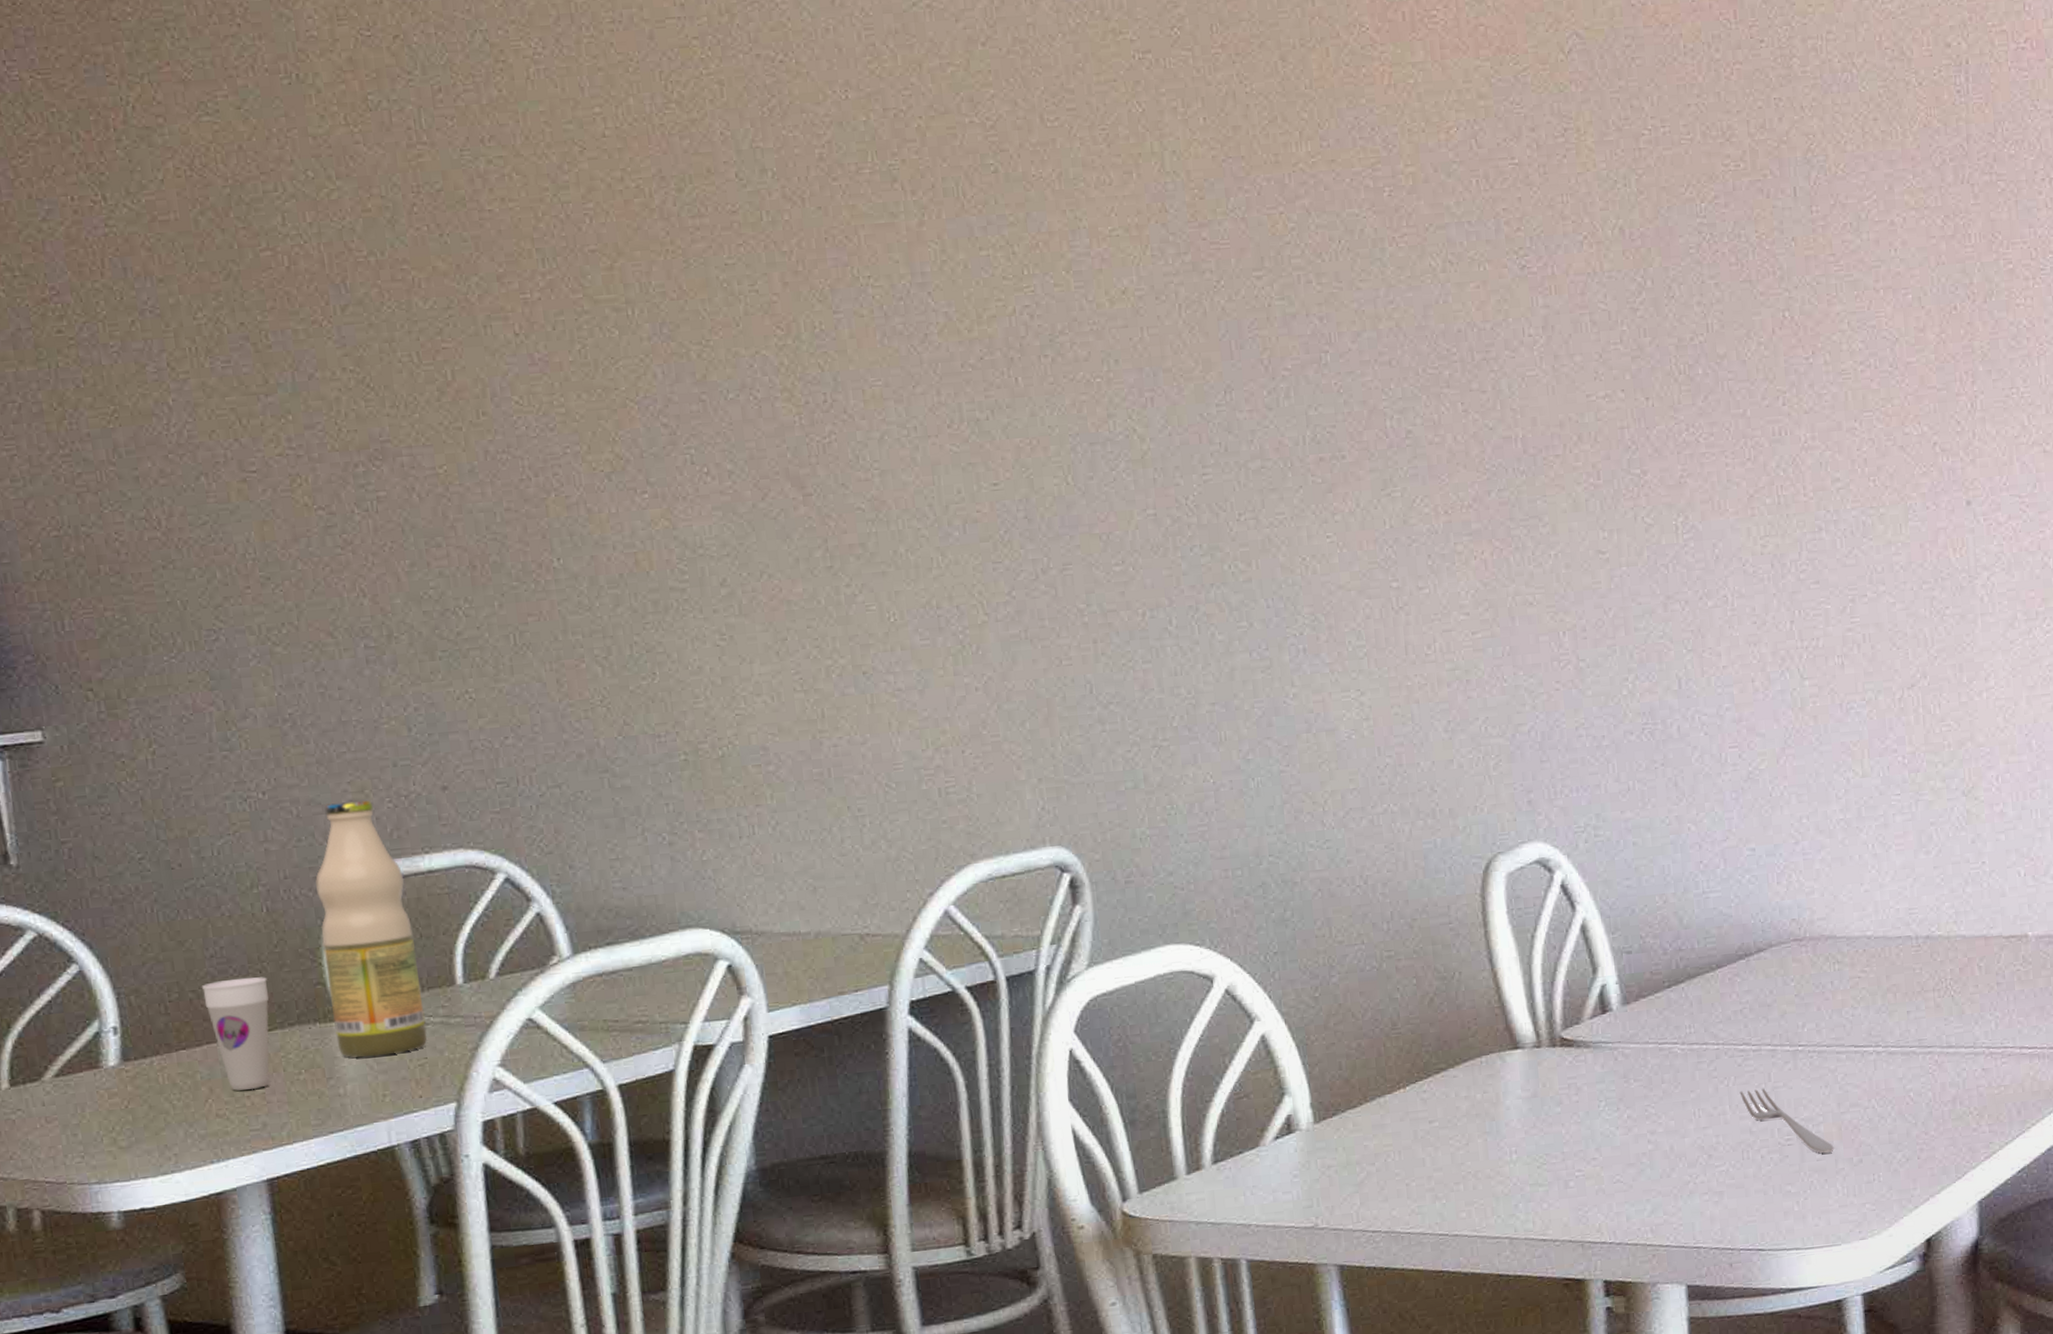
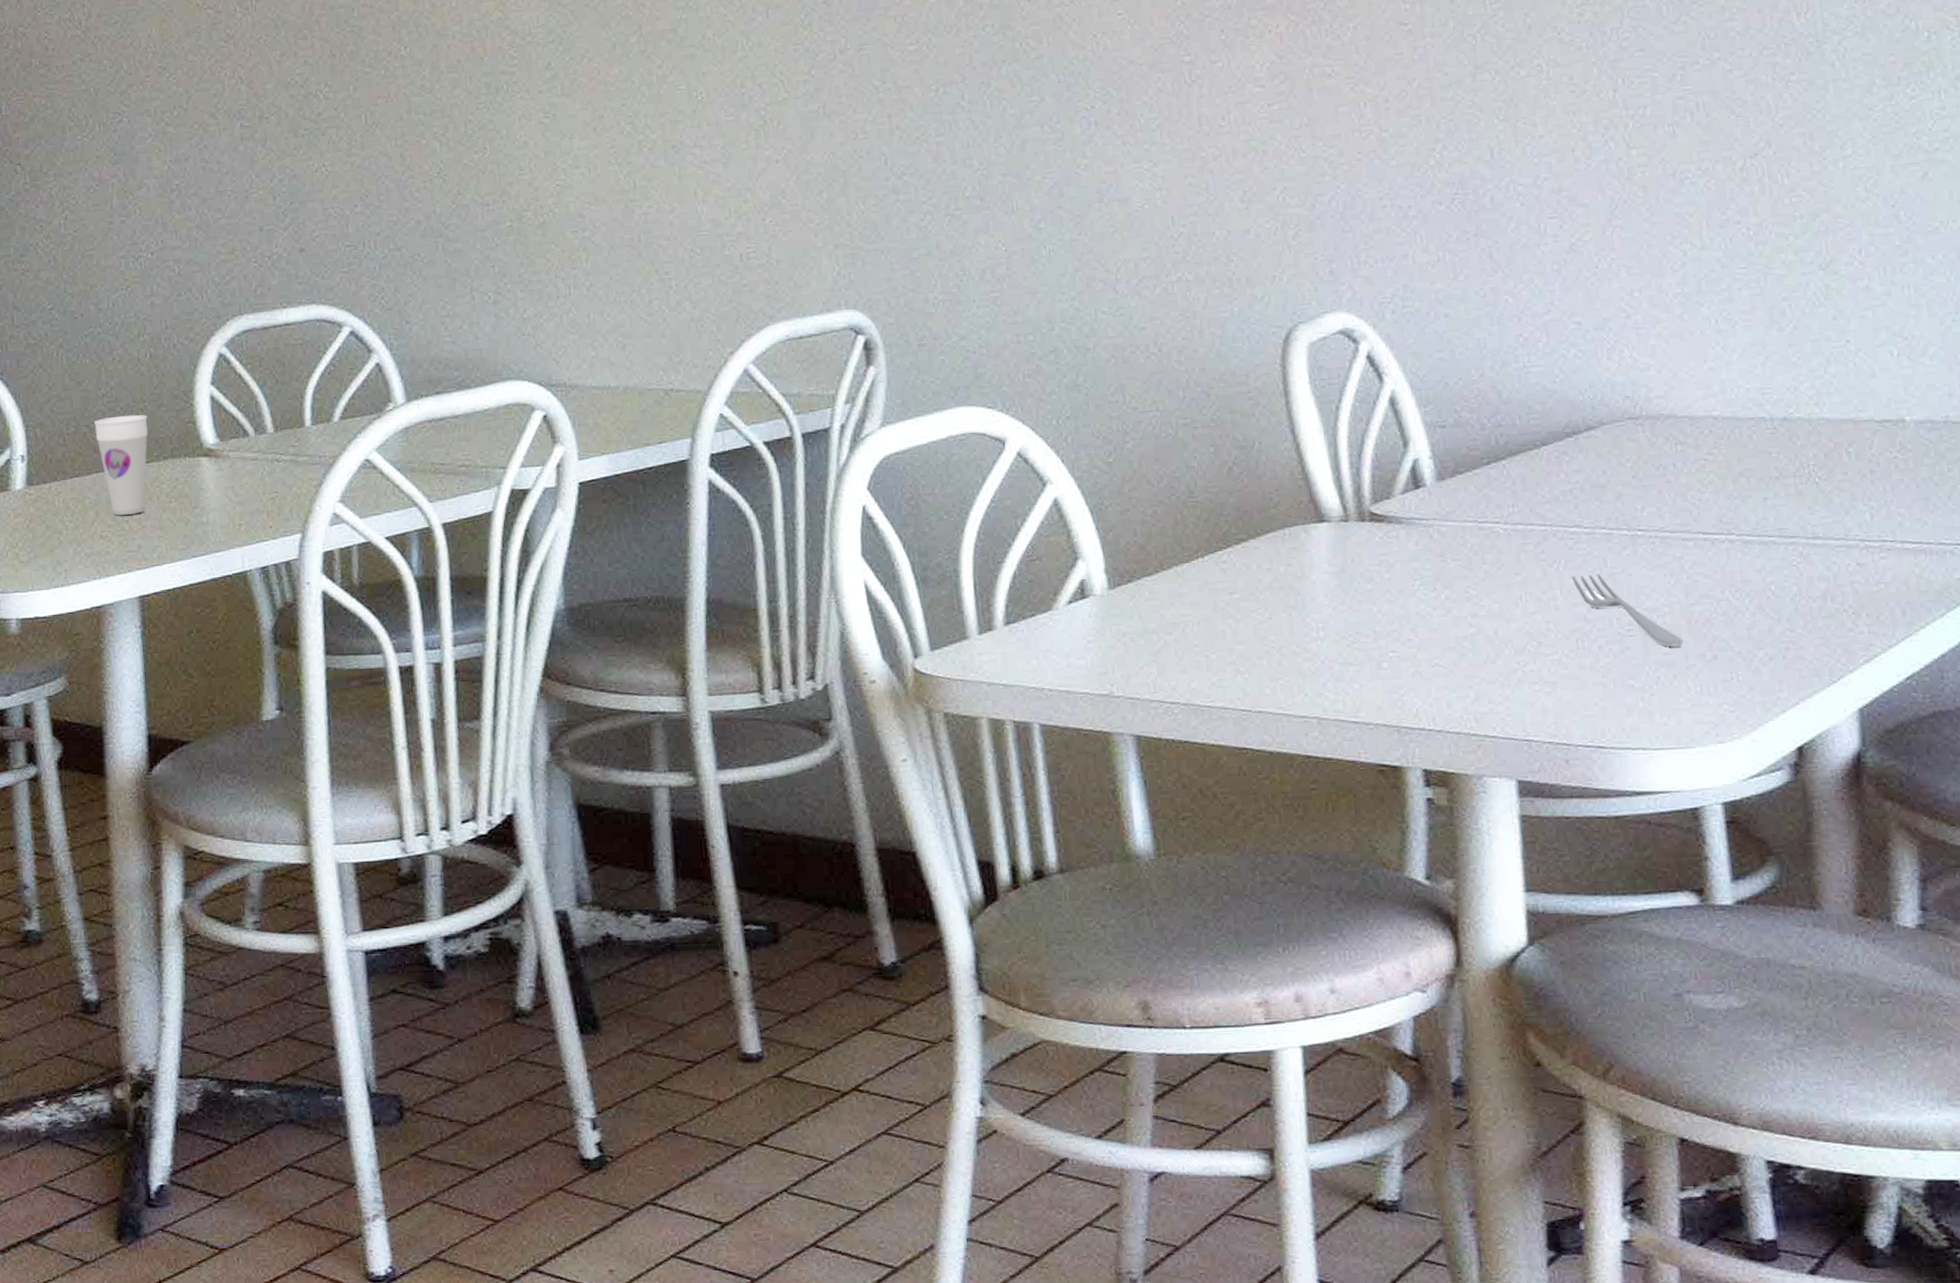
bottle: present [315,800,427,1058] -> none [191,260,279,489]

